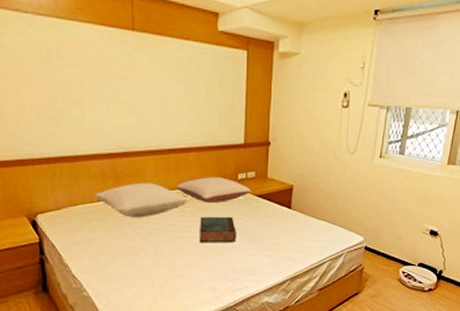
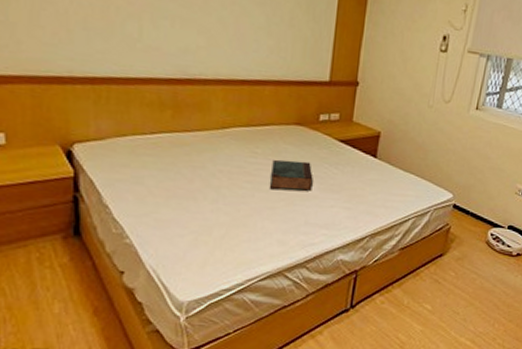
pillow: present [94,182,187,218] -> none [147,115,259,156]
pillow: present [176,177,251,204] -> none [247,115,333,146]

